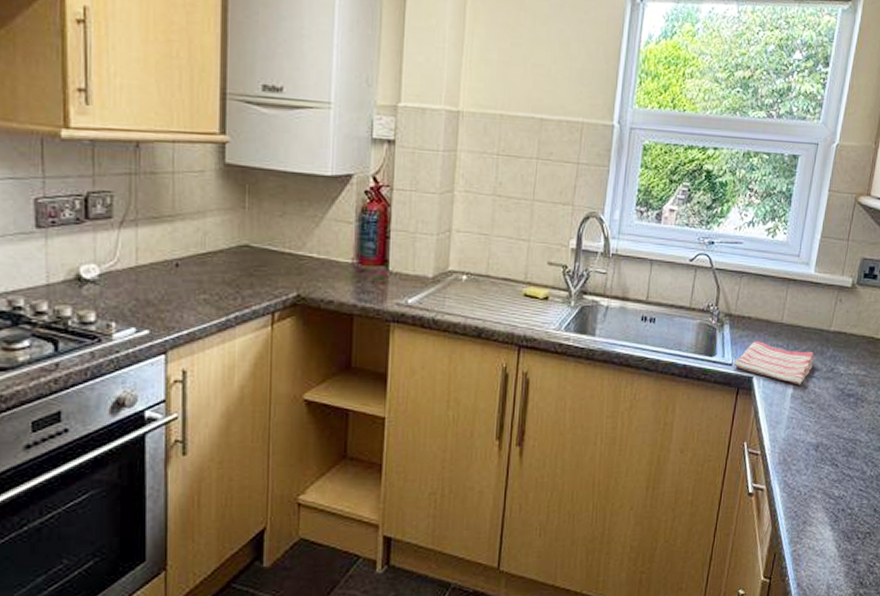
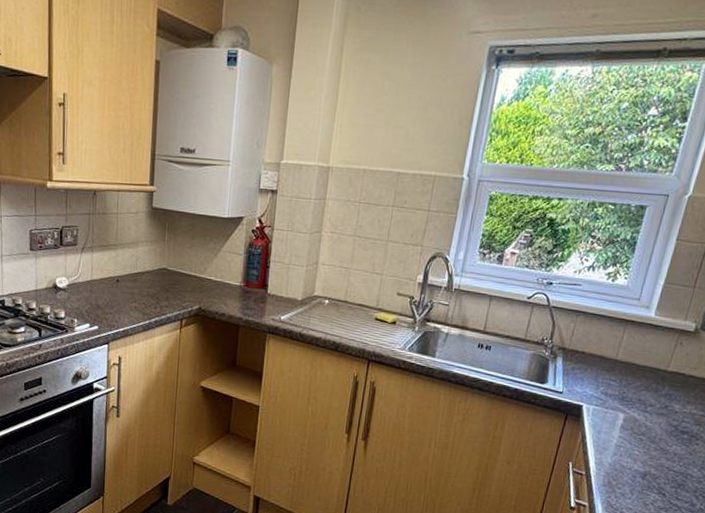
dish towel: present [734,341,814,385] -> none [564,374,649,418]

